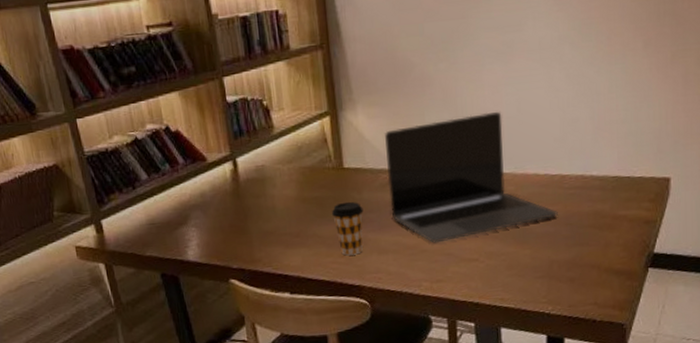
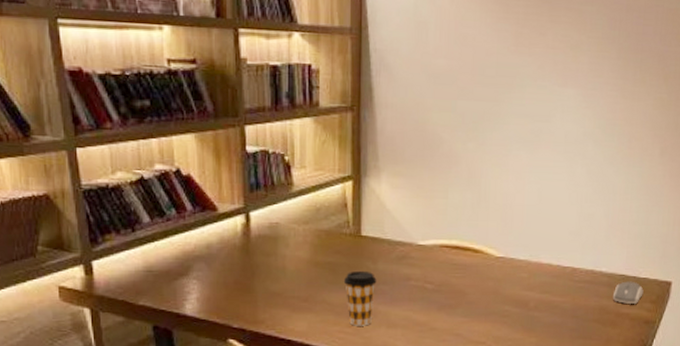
laptop: present [385,111,558,243] -> none [404,197,566,322]
computer mouse: none [607,181,640,206] -> present [612,281,644,305]

